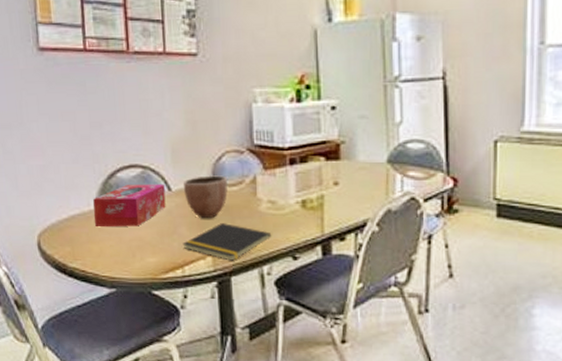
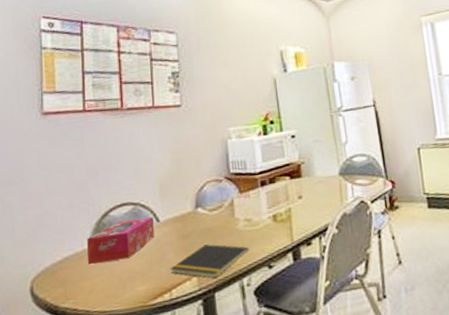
decorative bowl: present [184,175,228,219] -> none [170,202,210,244]

